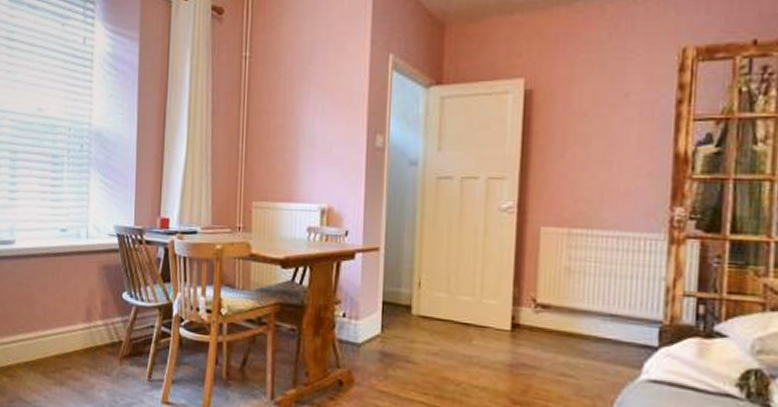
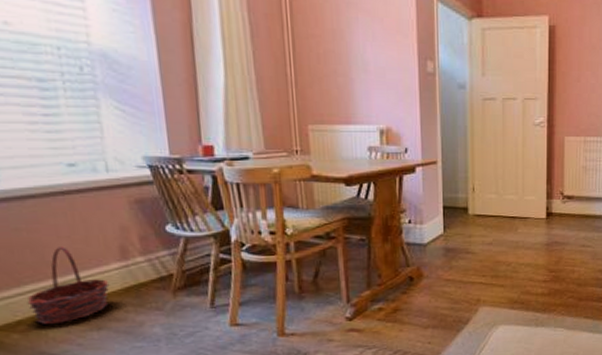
basket: none [17,303,75,374] -> present [27,246,110,324]

